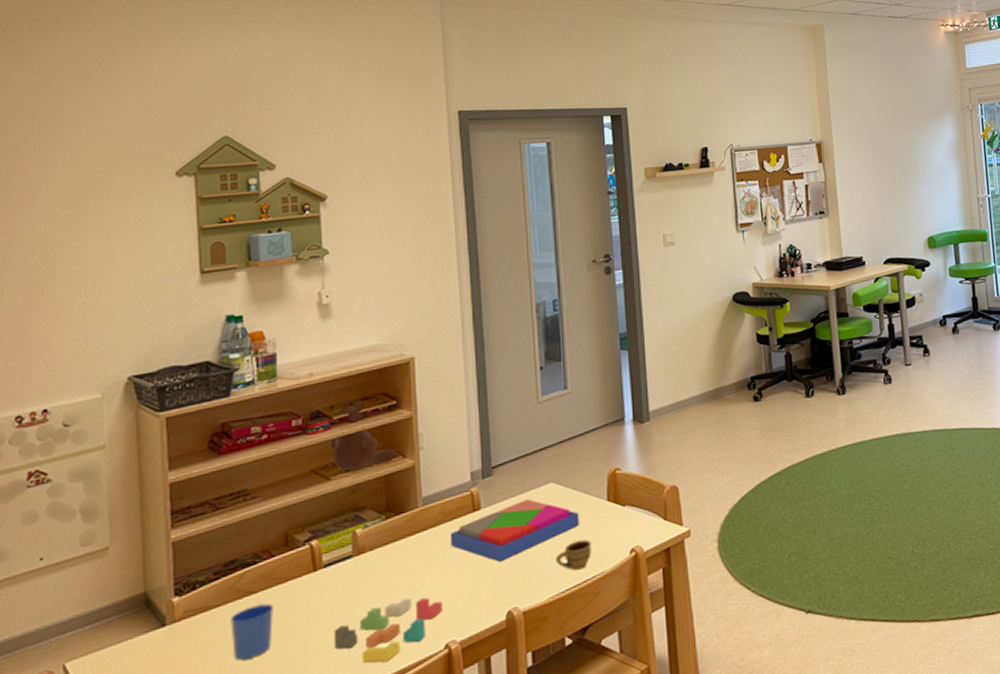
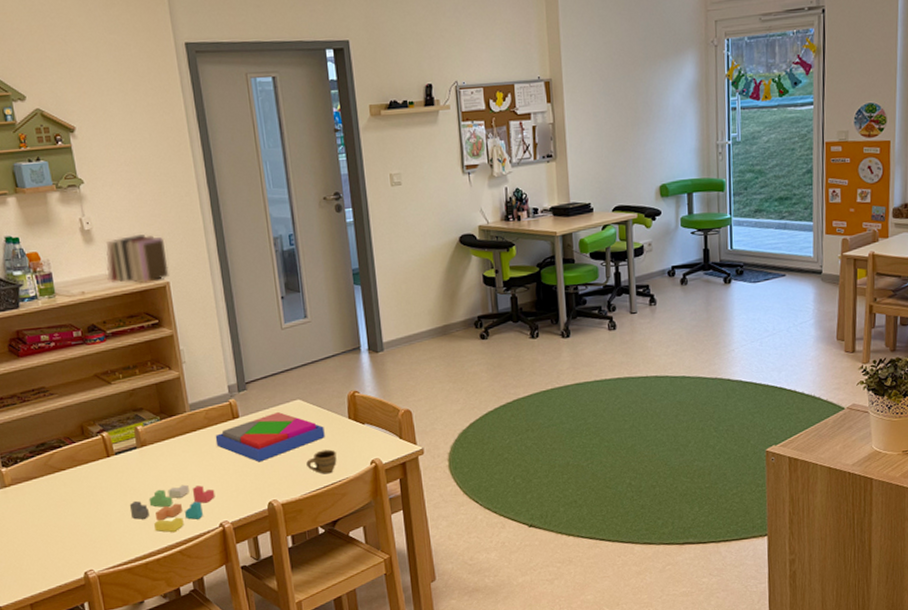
cup: present [230,603,273,661] -> none [48,479,82,520]
stuffed bear: present [331,400,396,472] -> none [107,317,163,378]
books: none [342,306,415,361] -> present [105,234,169,283]

